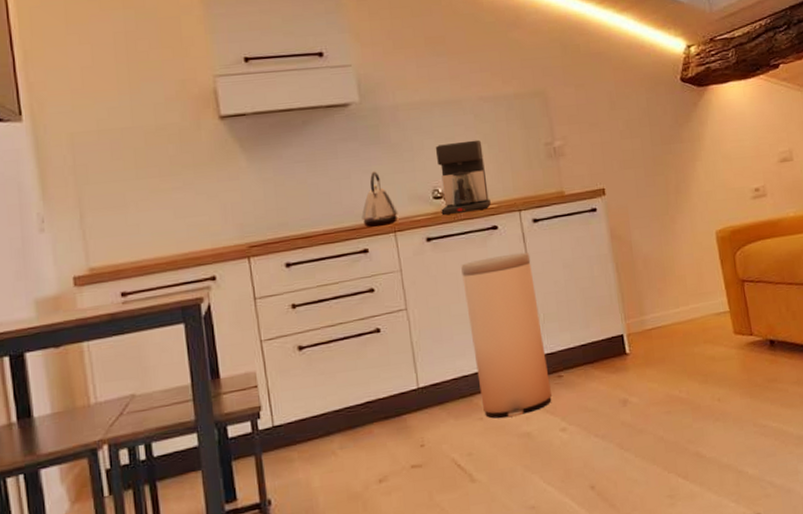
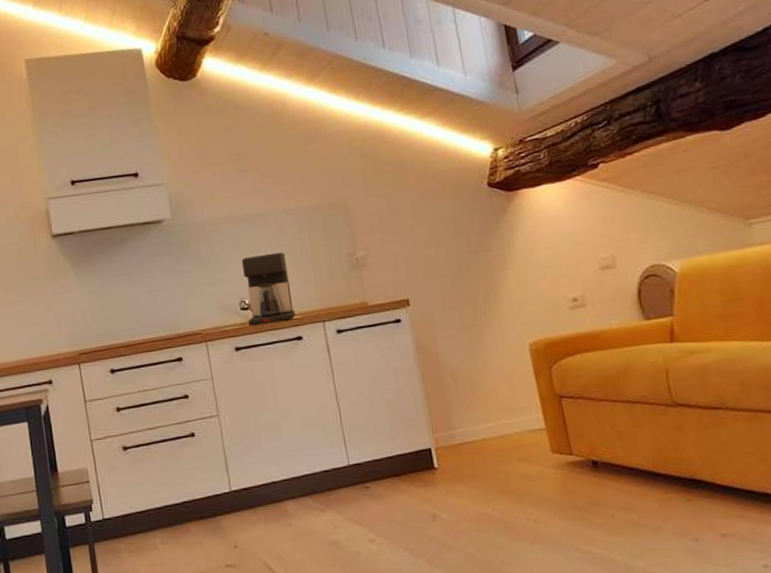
kettle: present [361,171,398,228] -> none [175,284,209,338]
pedal bin: present [461,252,552,419] -> none [268,362,359,525]

